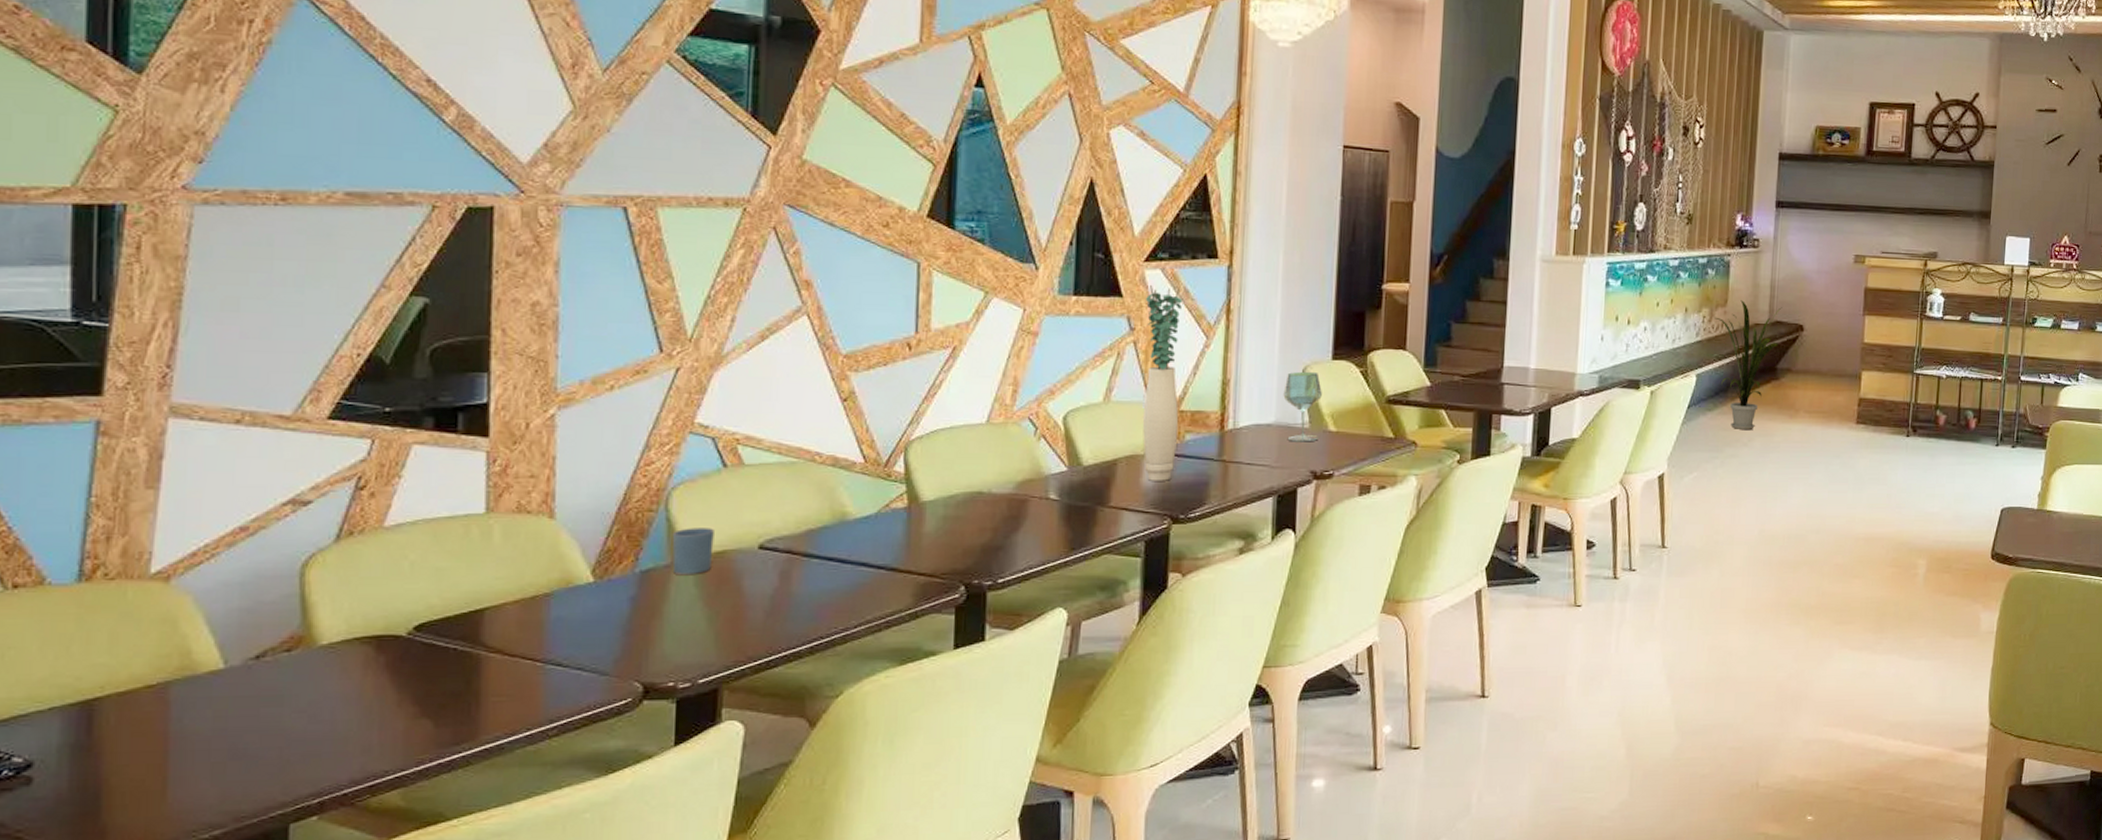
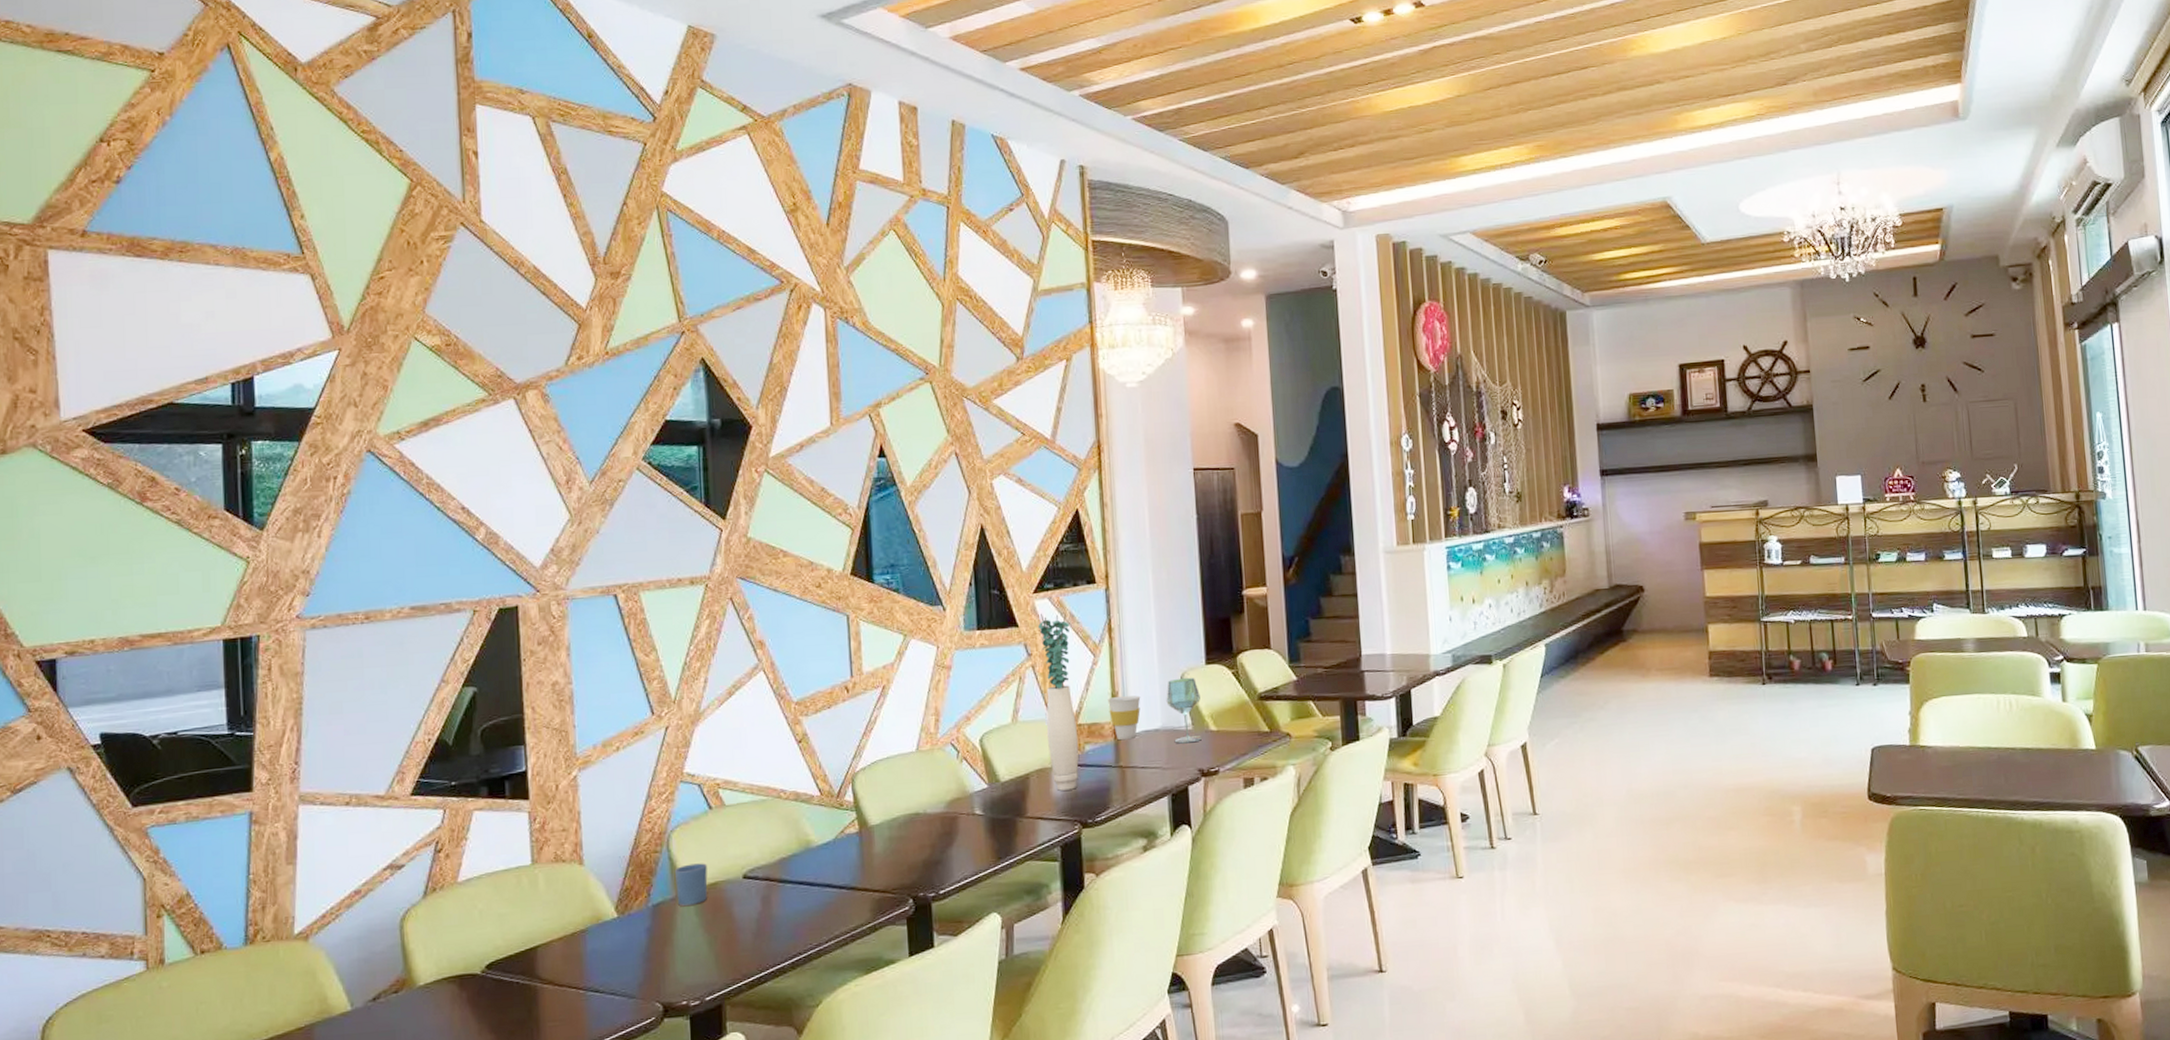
cup: none [1217,384,1255,433] -> present [1108,695,1141,741]
house plant: present [1713,300,1782,431] -> none [1554,568,1622,694]

